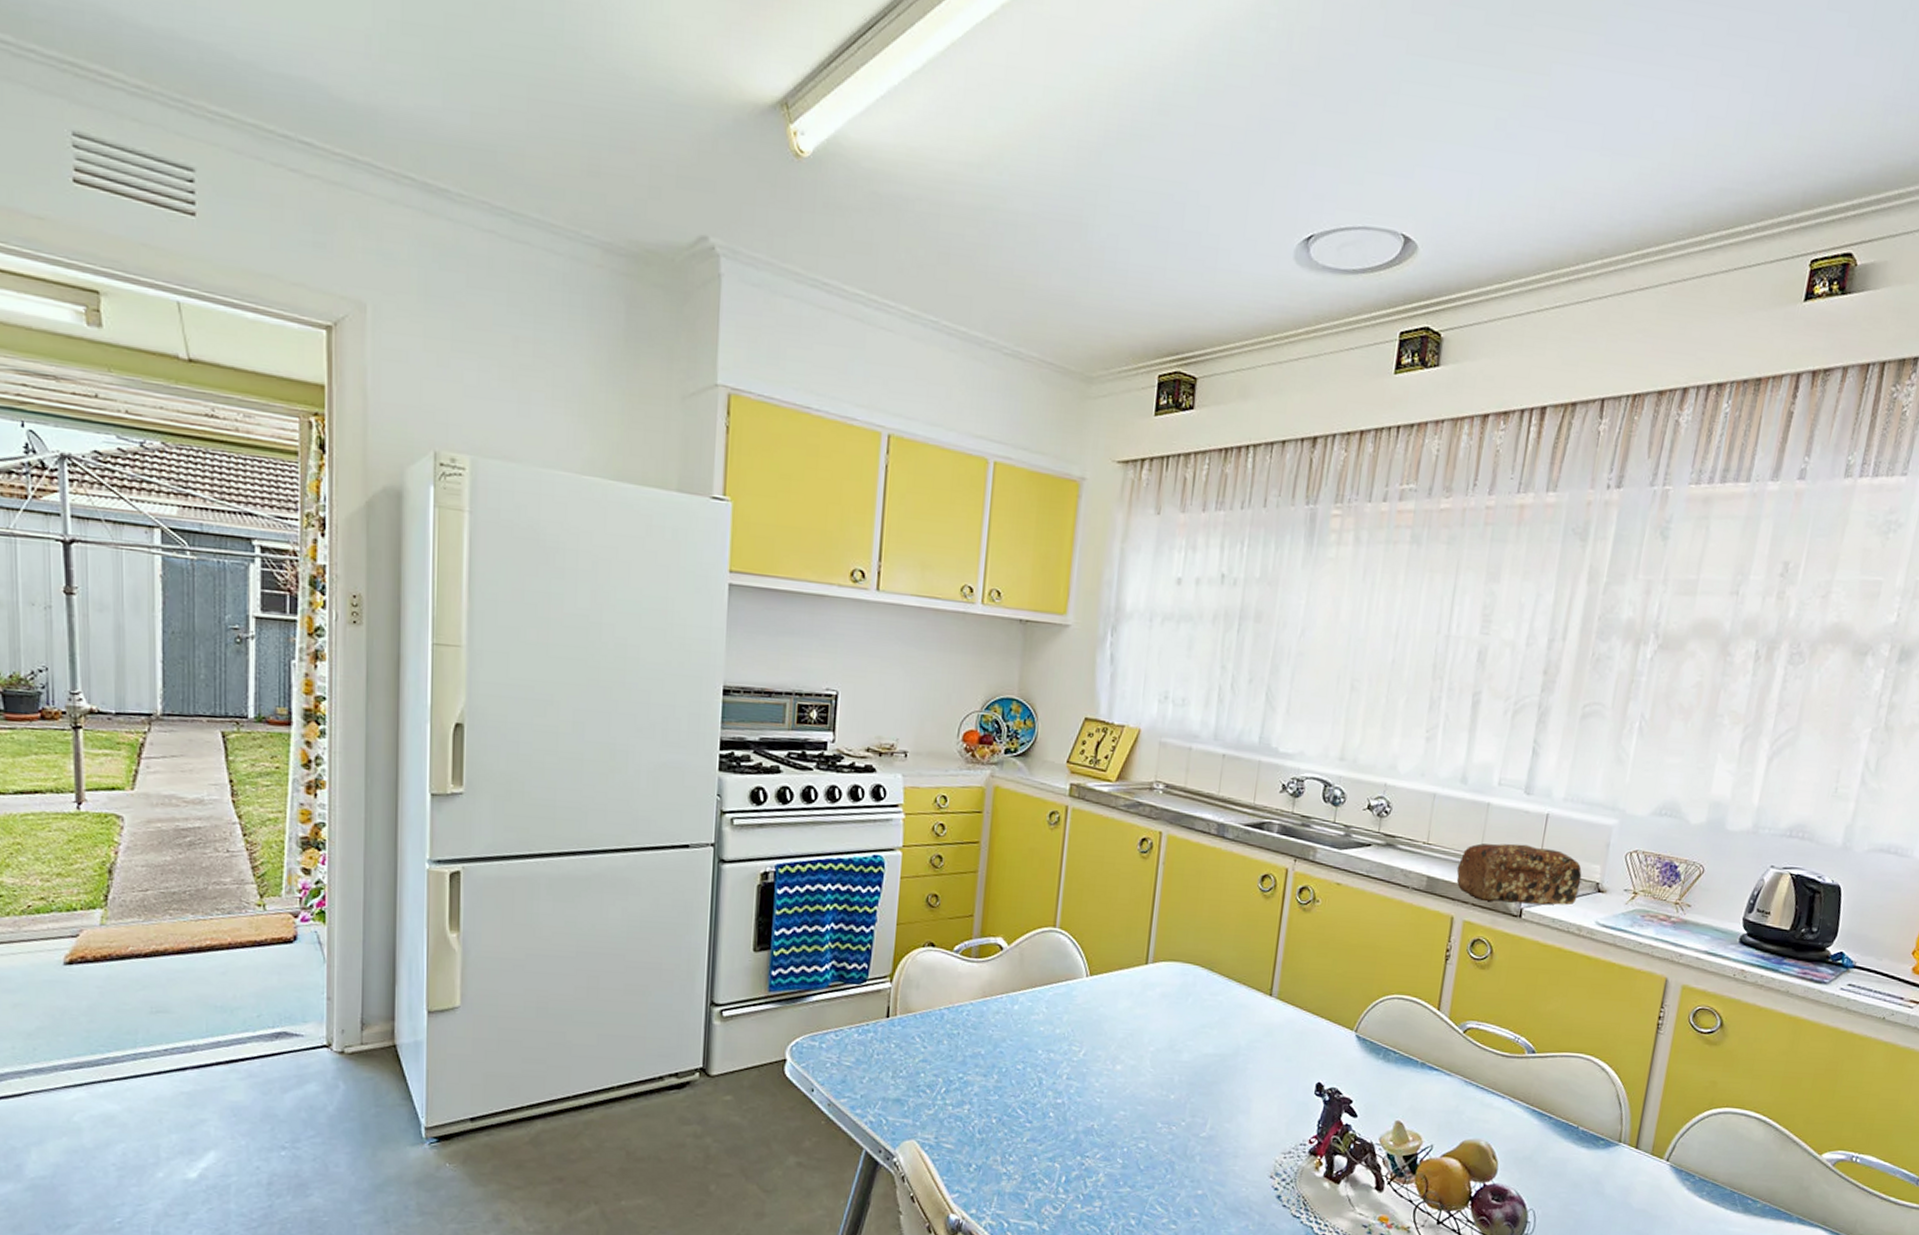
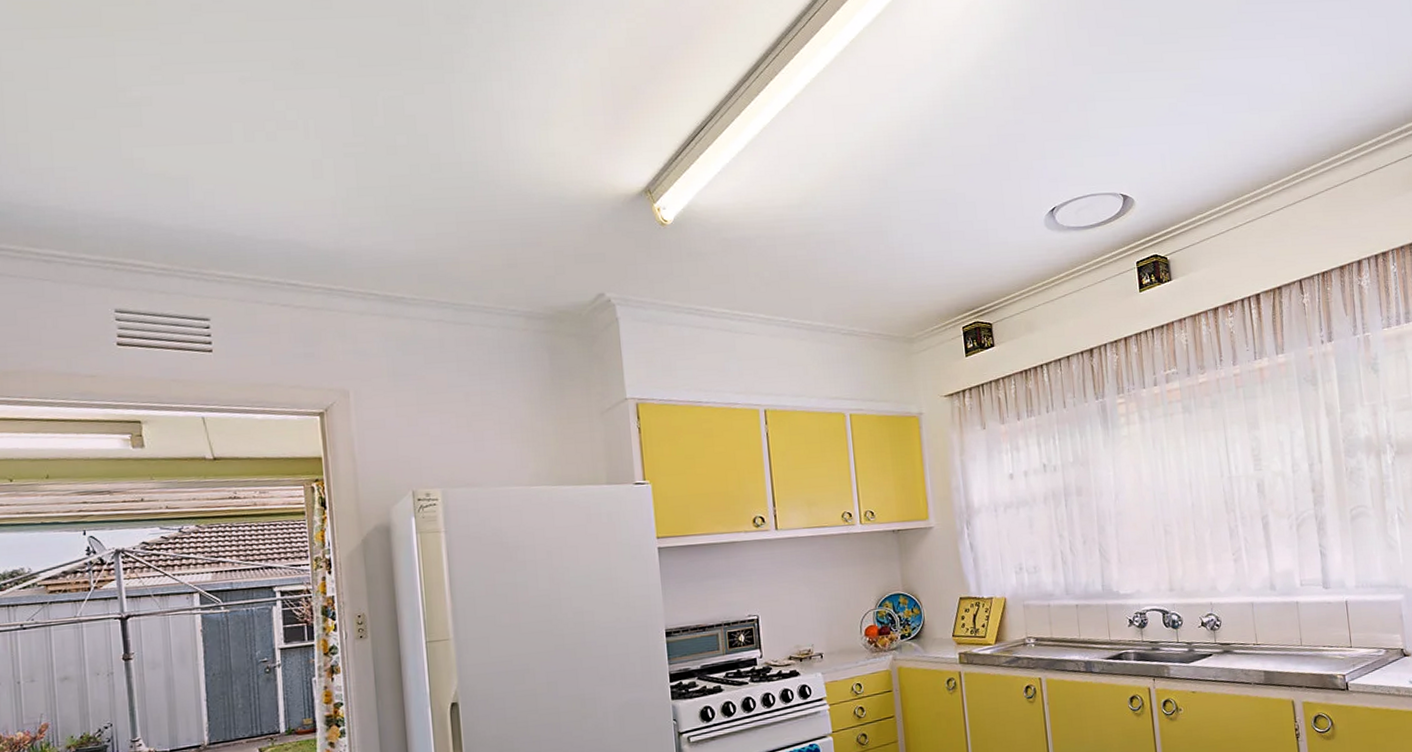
bread loaf: present [1456,843,1582,906] -> none [1285,629,1389,683]

